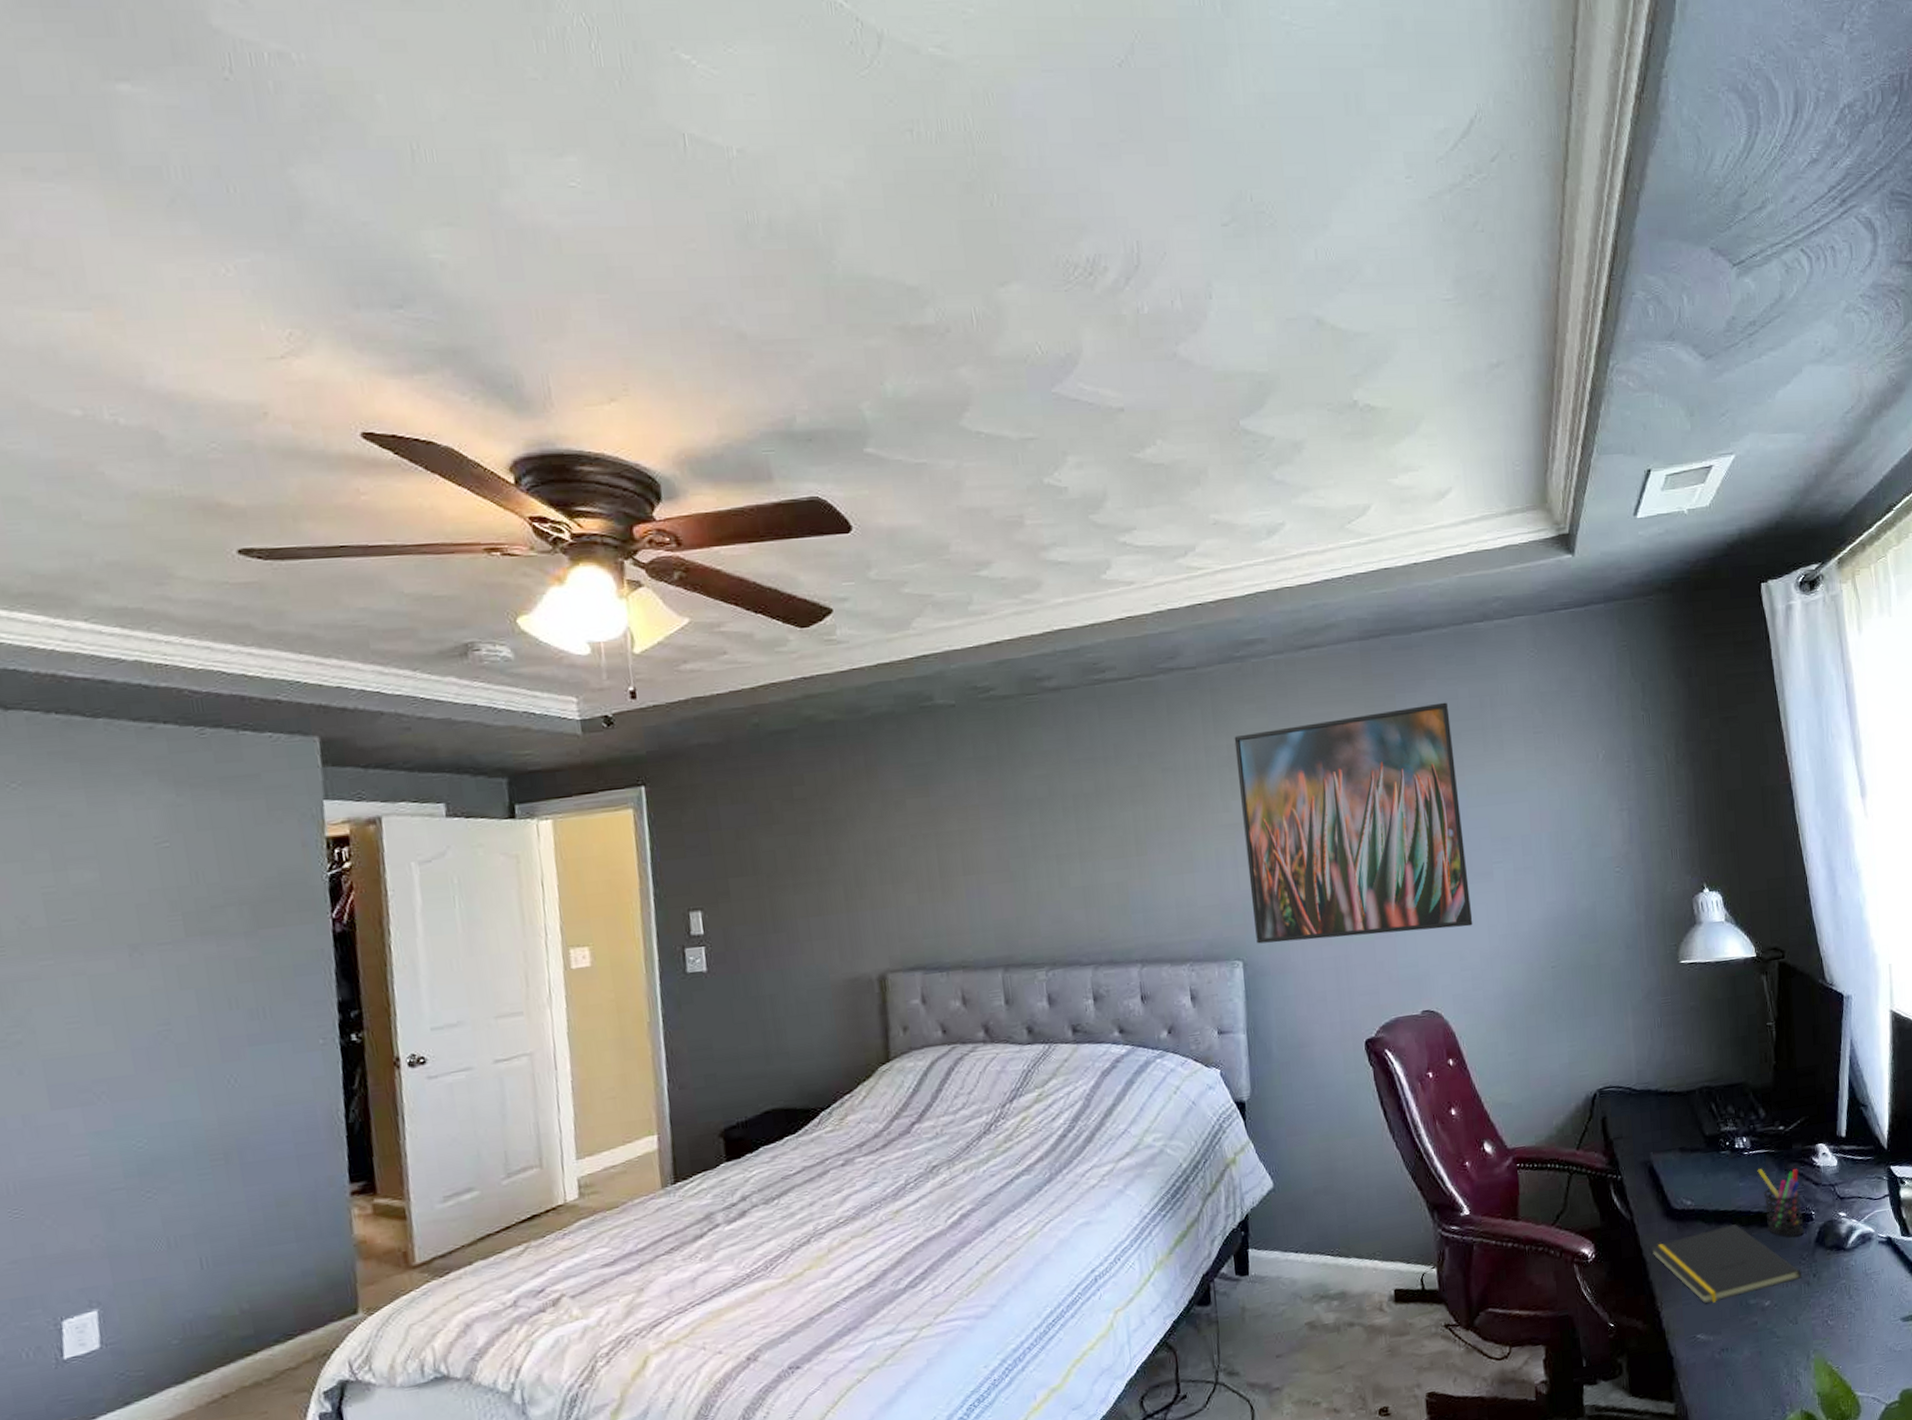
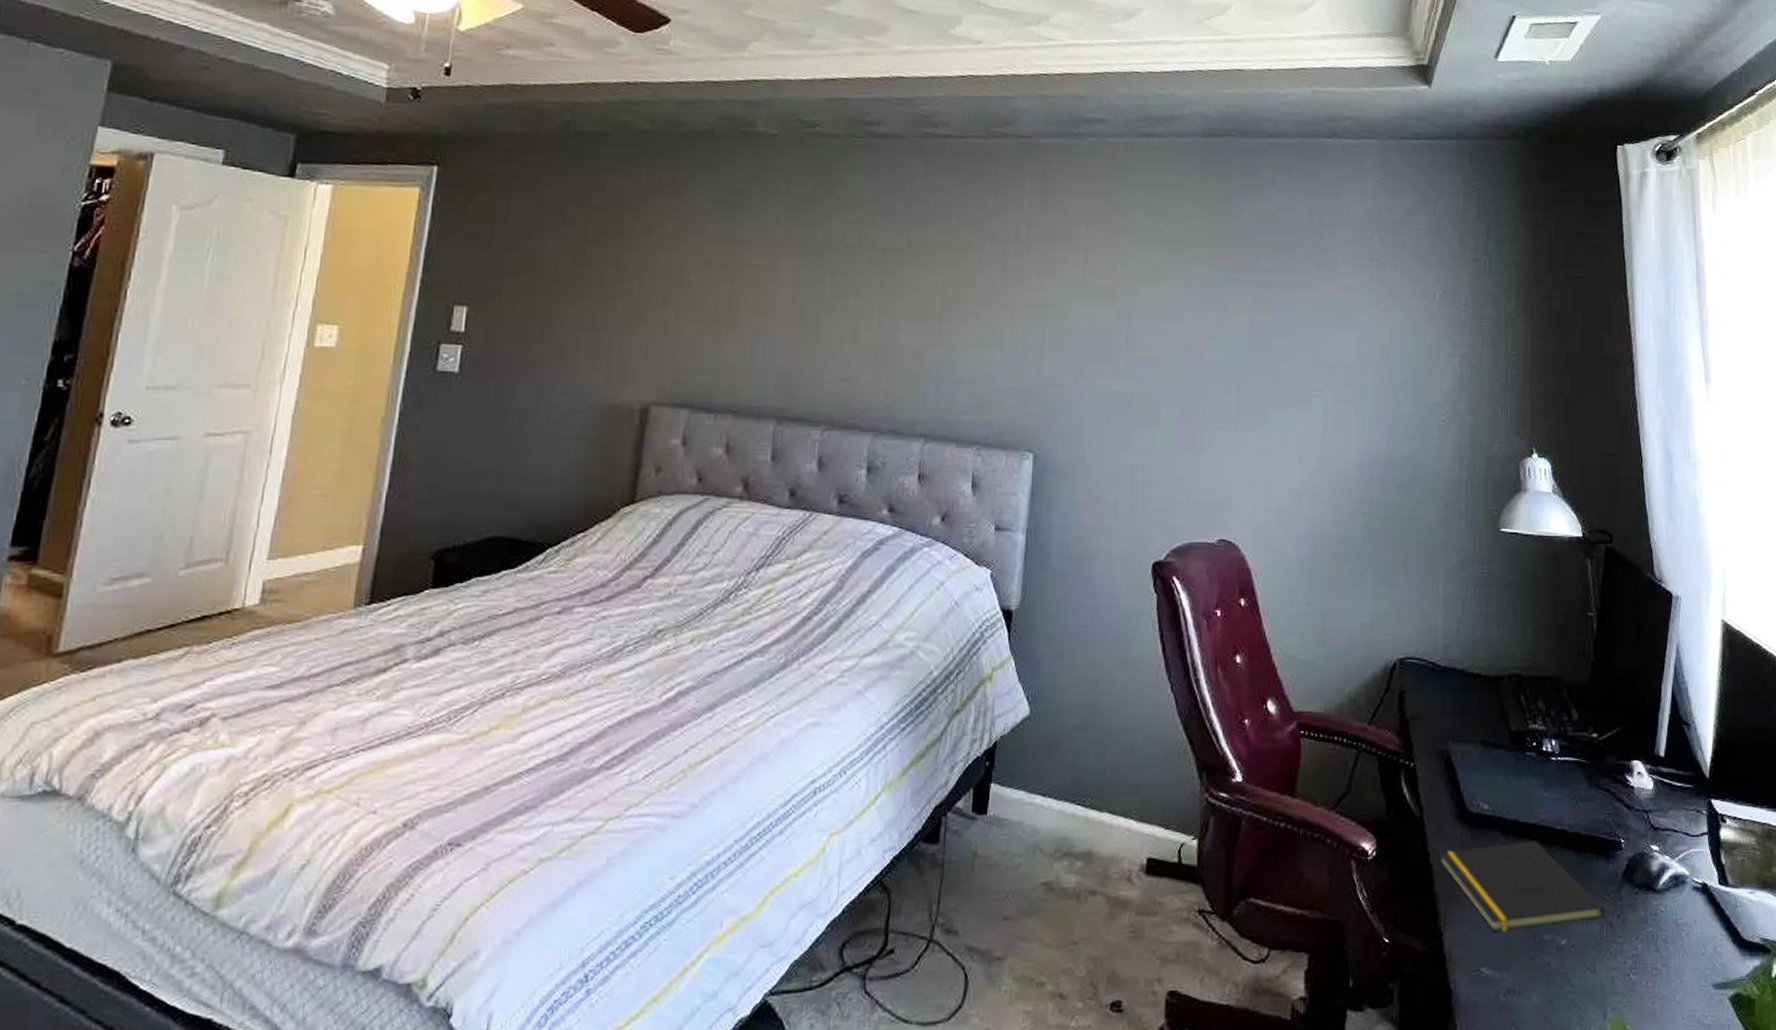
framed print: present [1234,702,1473,944] -> none [1051,213,1286,455]
pen holder: present [1757,1169,1804,1236] -> none [1564,779,1611,865]

